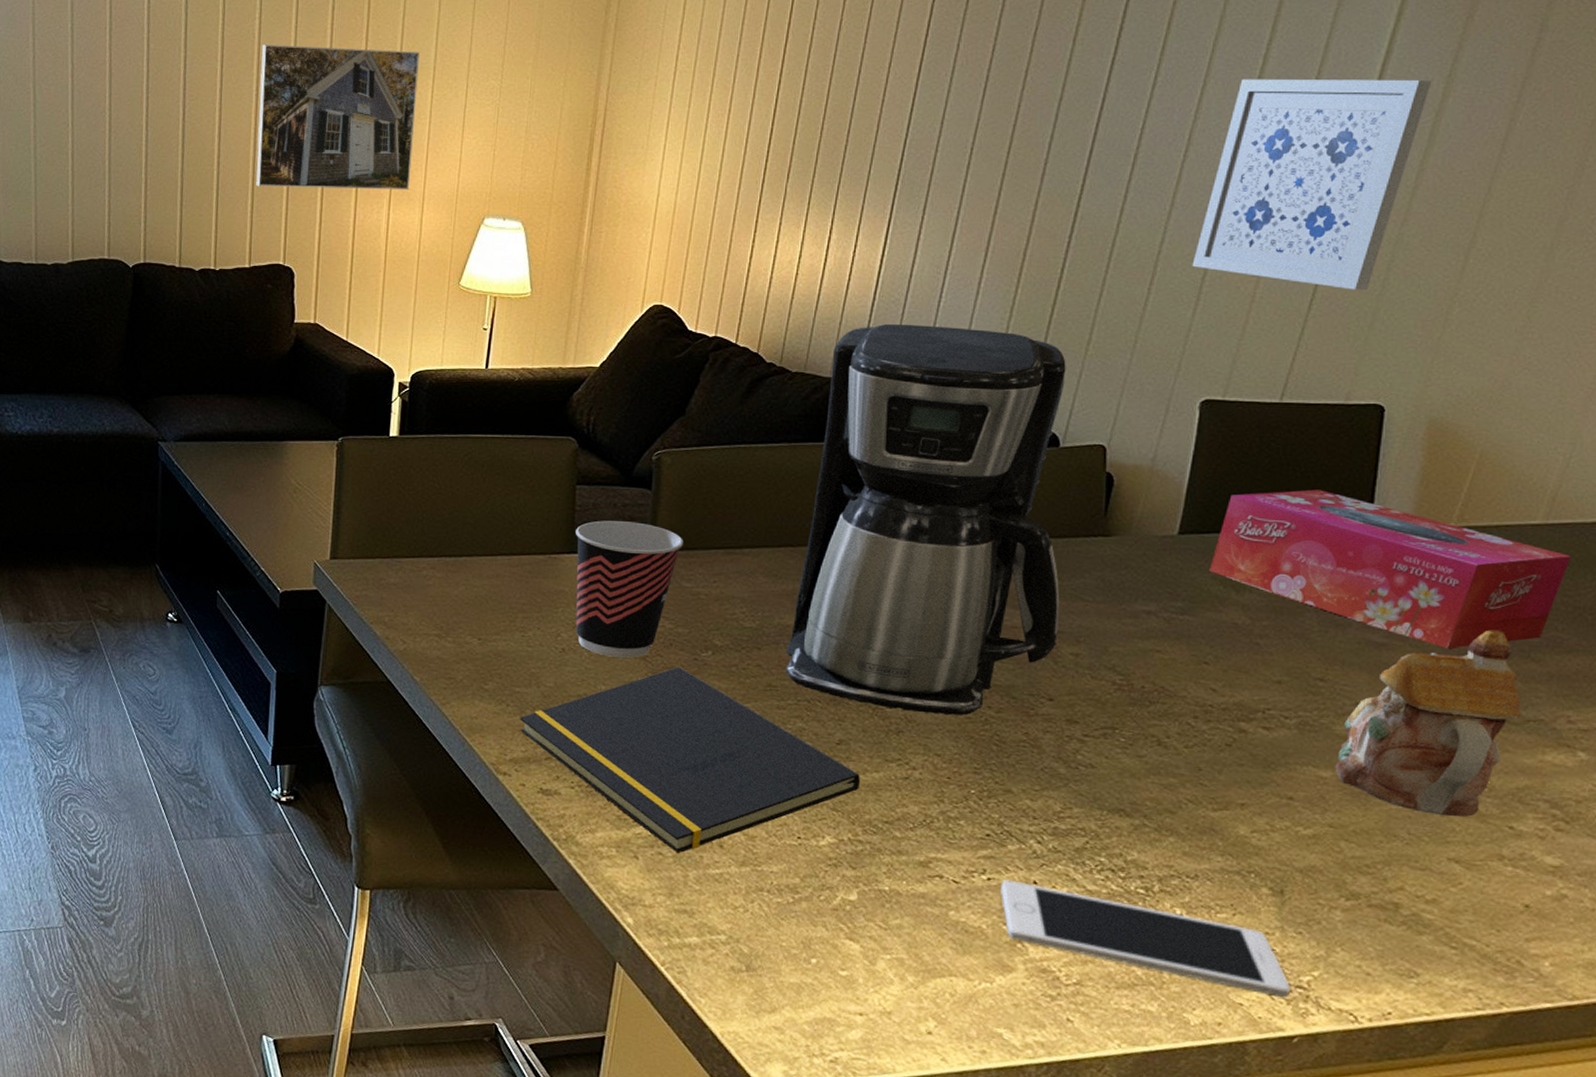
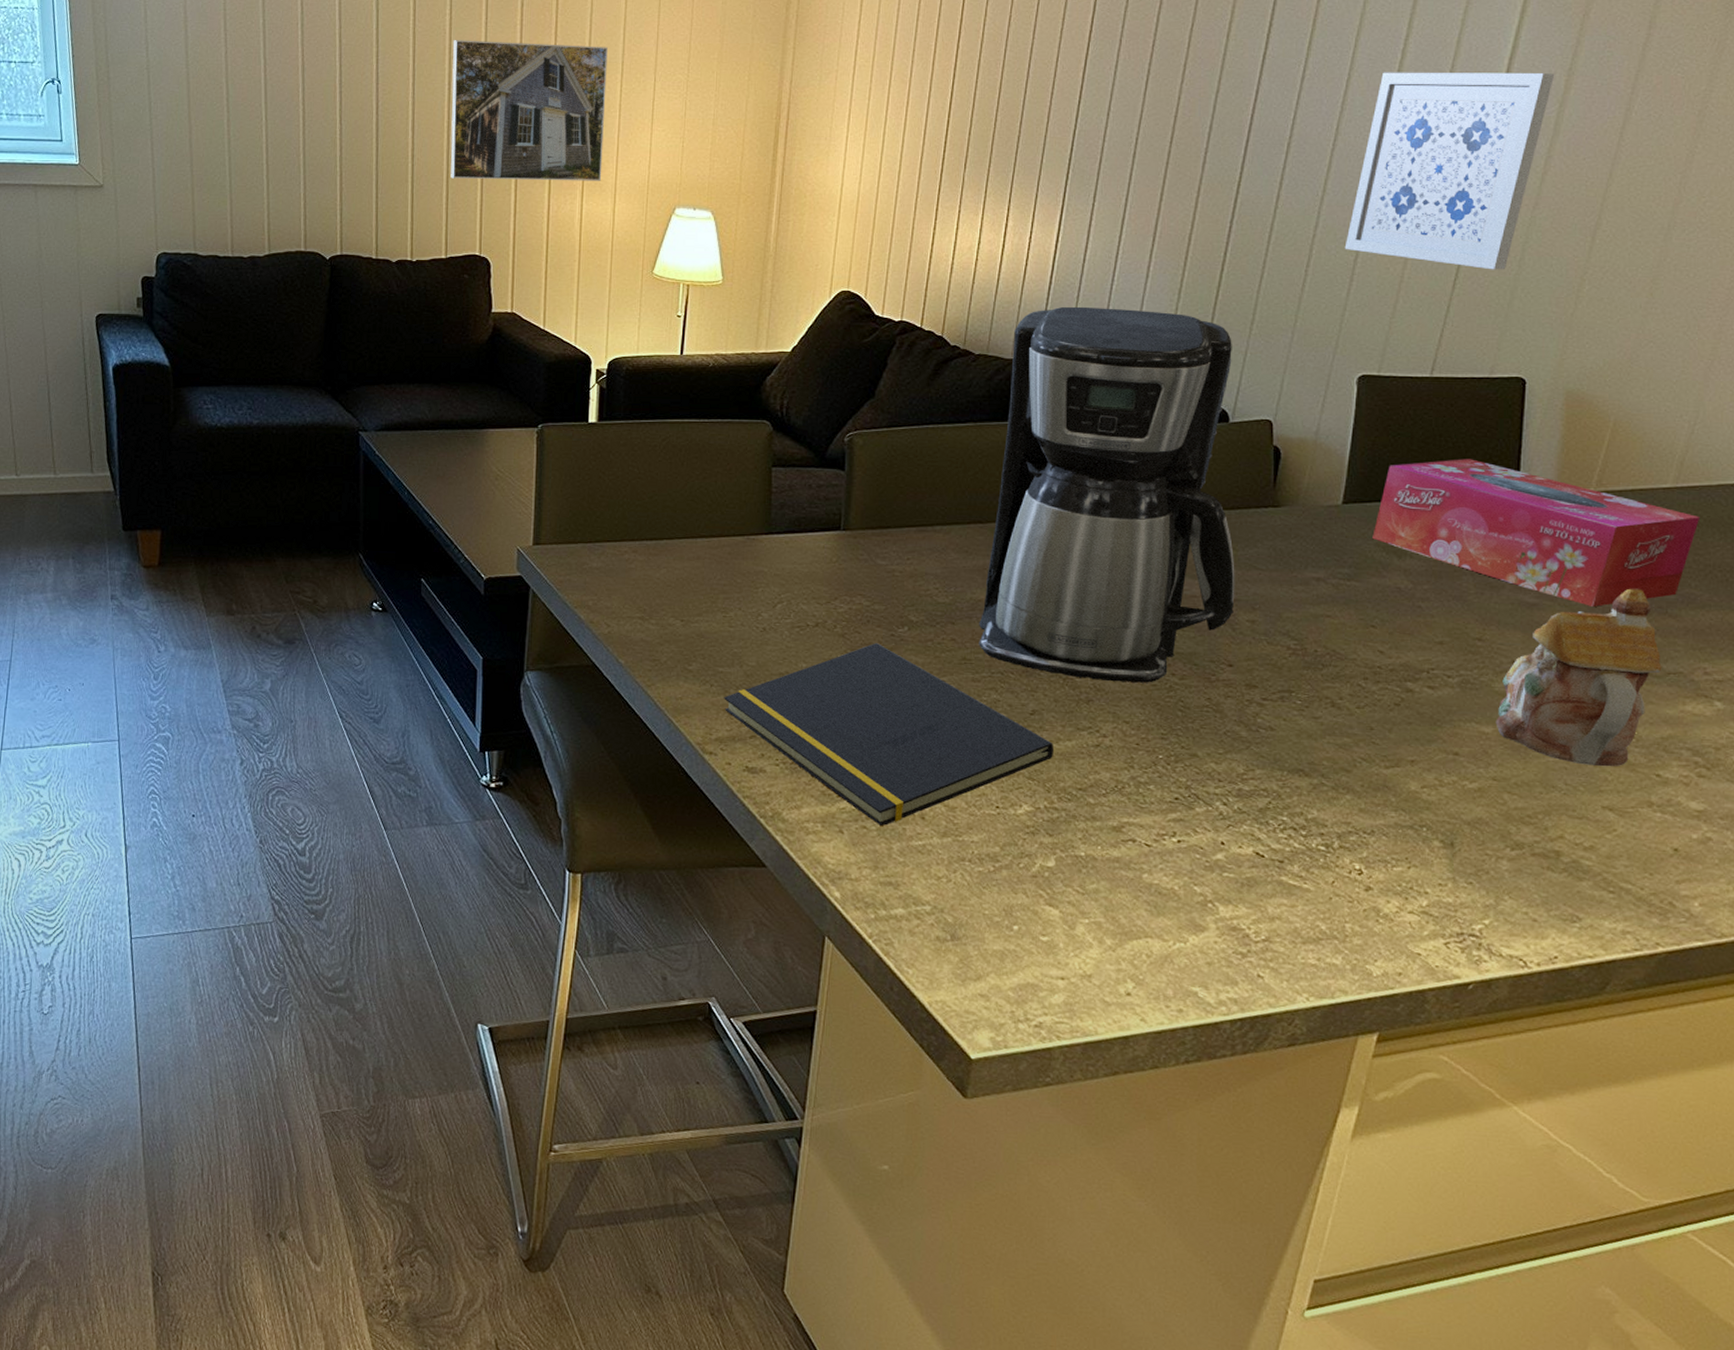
cup: present [575,520,683,658] -> none [773,501,877,635]
cell phone: present [1001,880,1291,998] -> none [1191,841,1465,947]

